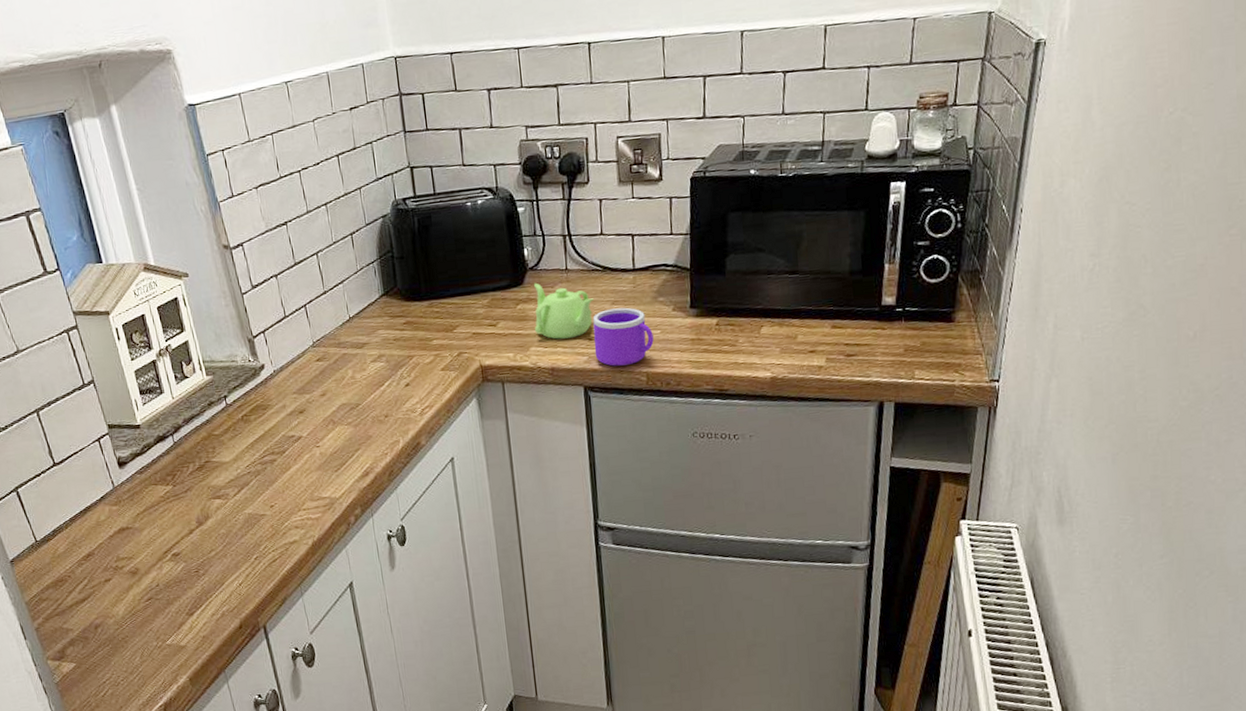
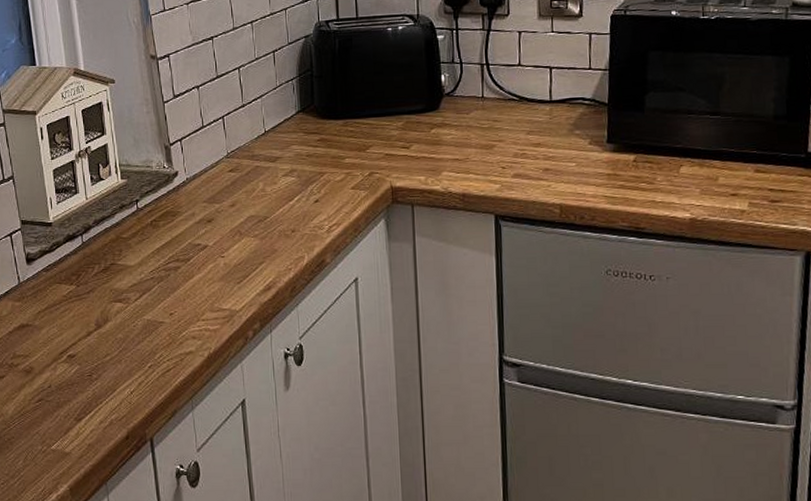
teapot: present [534,282,593,339] -> none [448,108,508,166]
mug: present [593,307,654,366] -> none [507,138,569,196]

